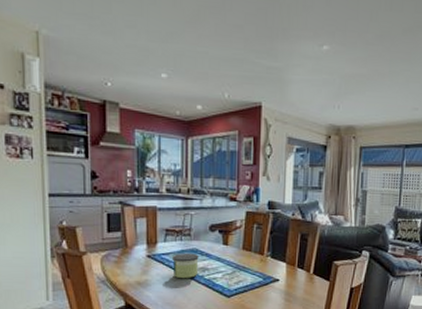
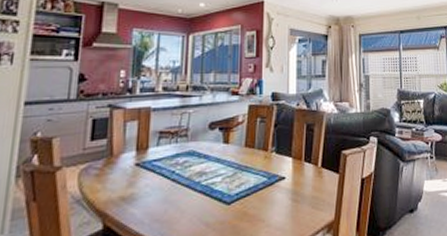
candle: present [172,253,199,279] -> none [165,156,196,188]

